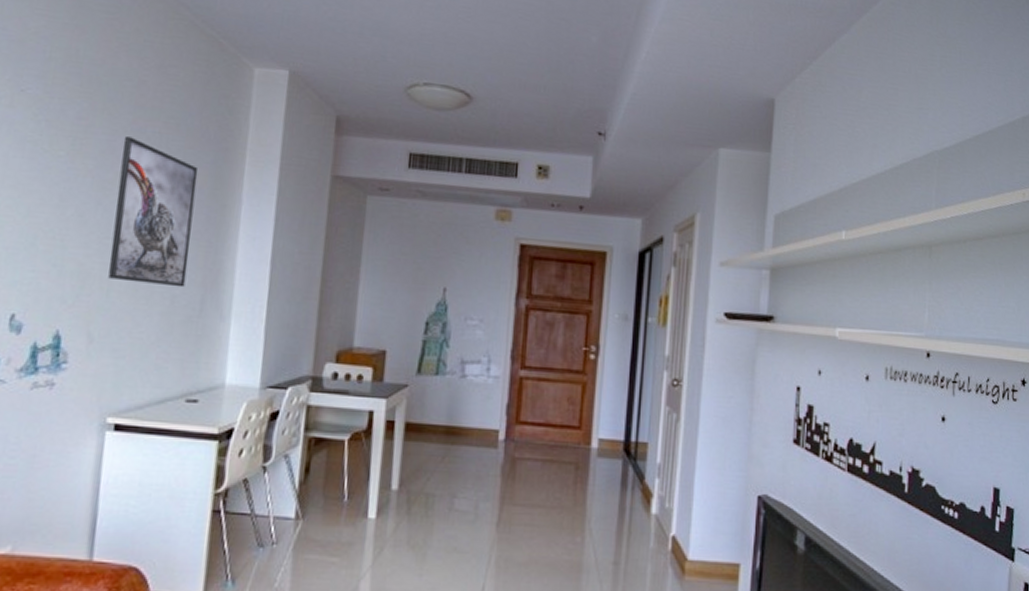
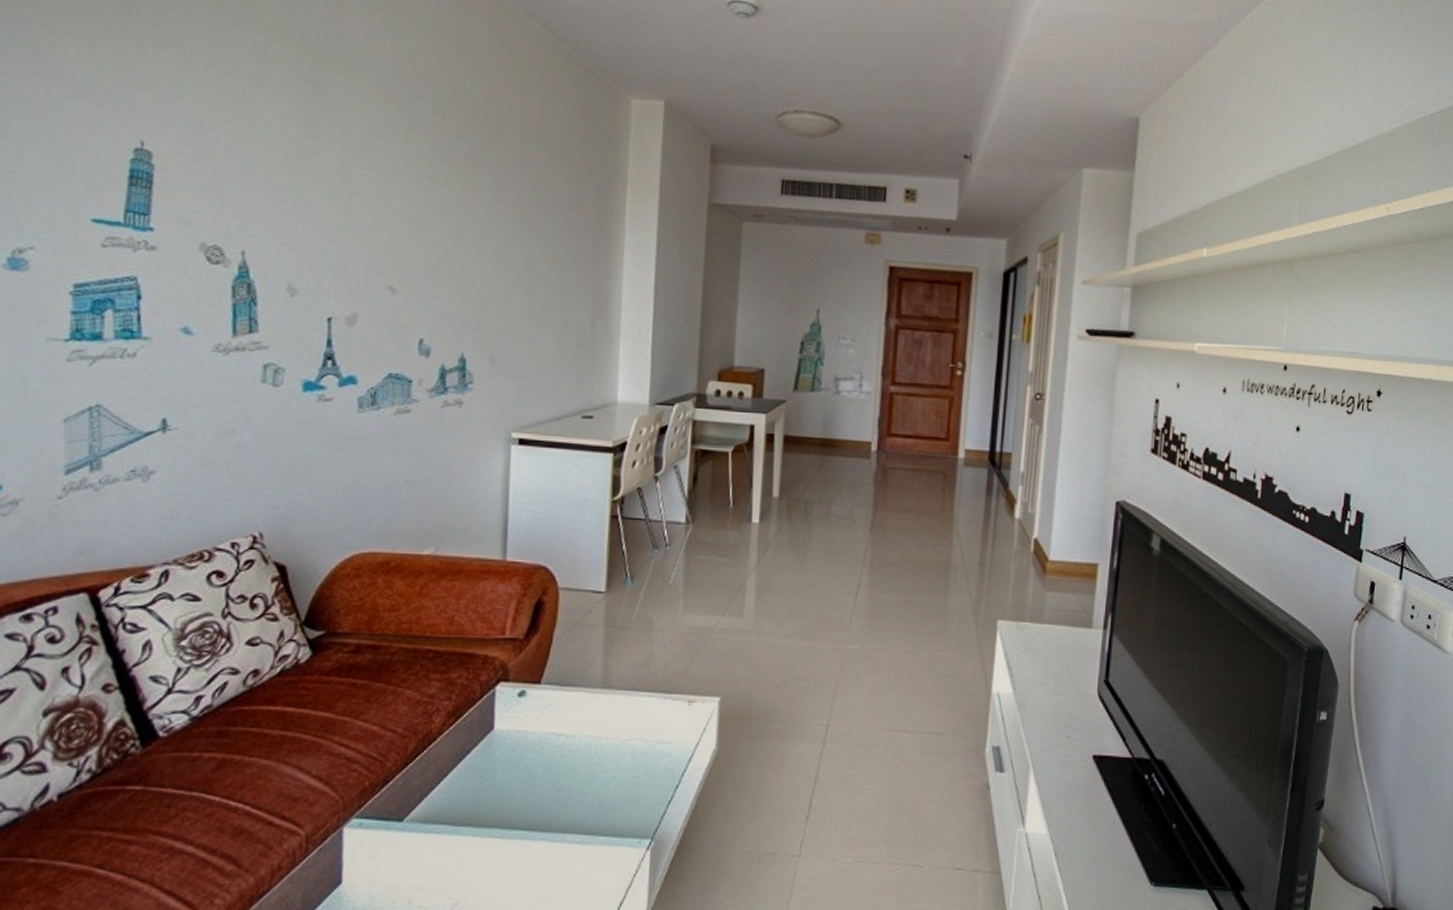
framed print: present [108,136,199,288] -> none [505,169,583,312]

